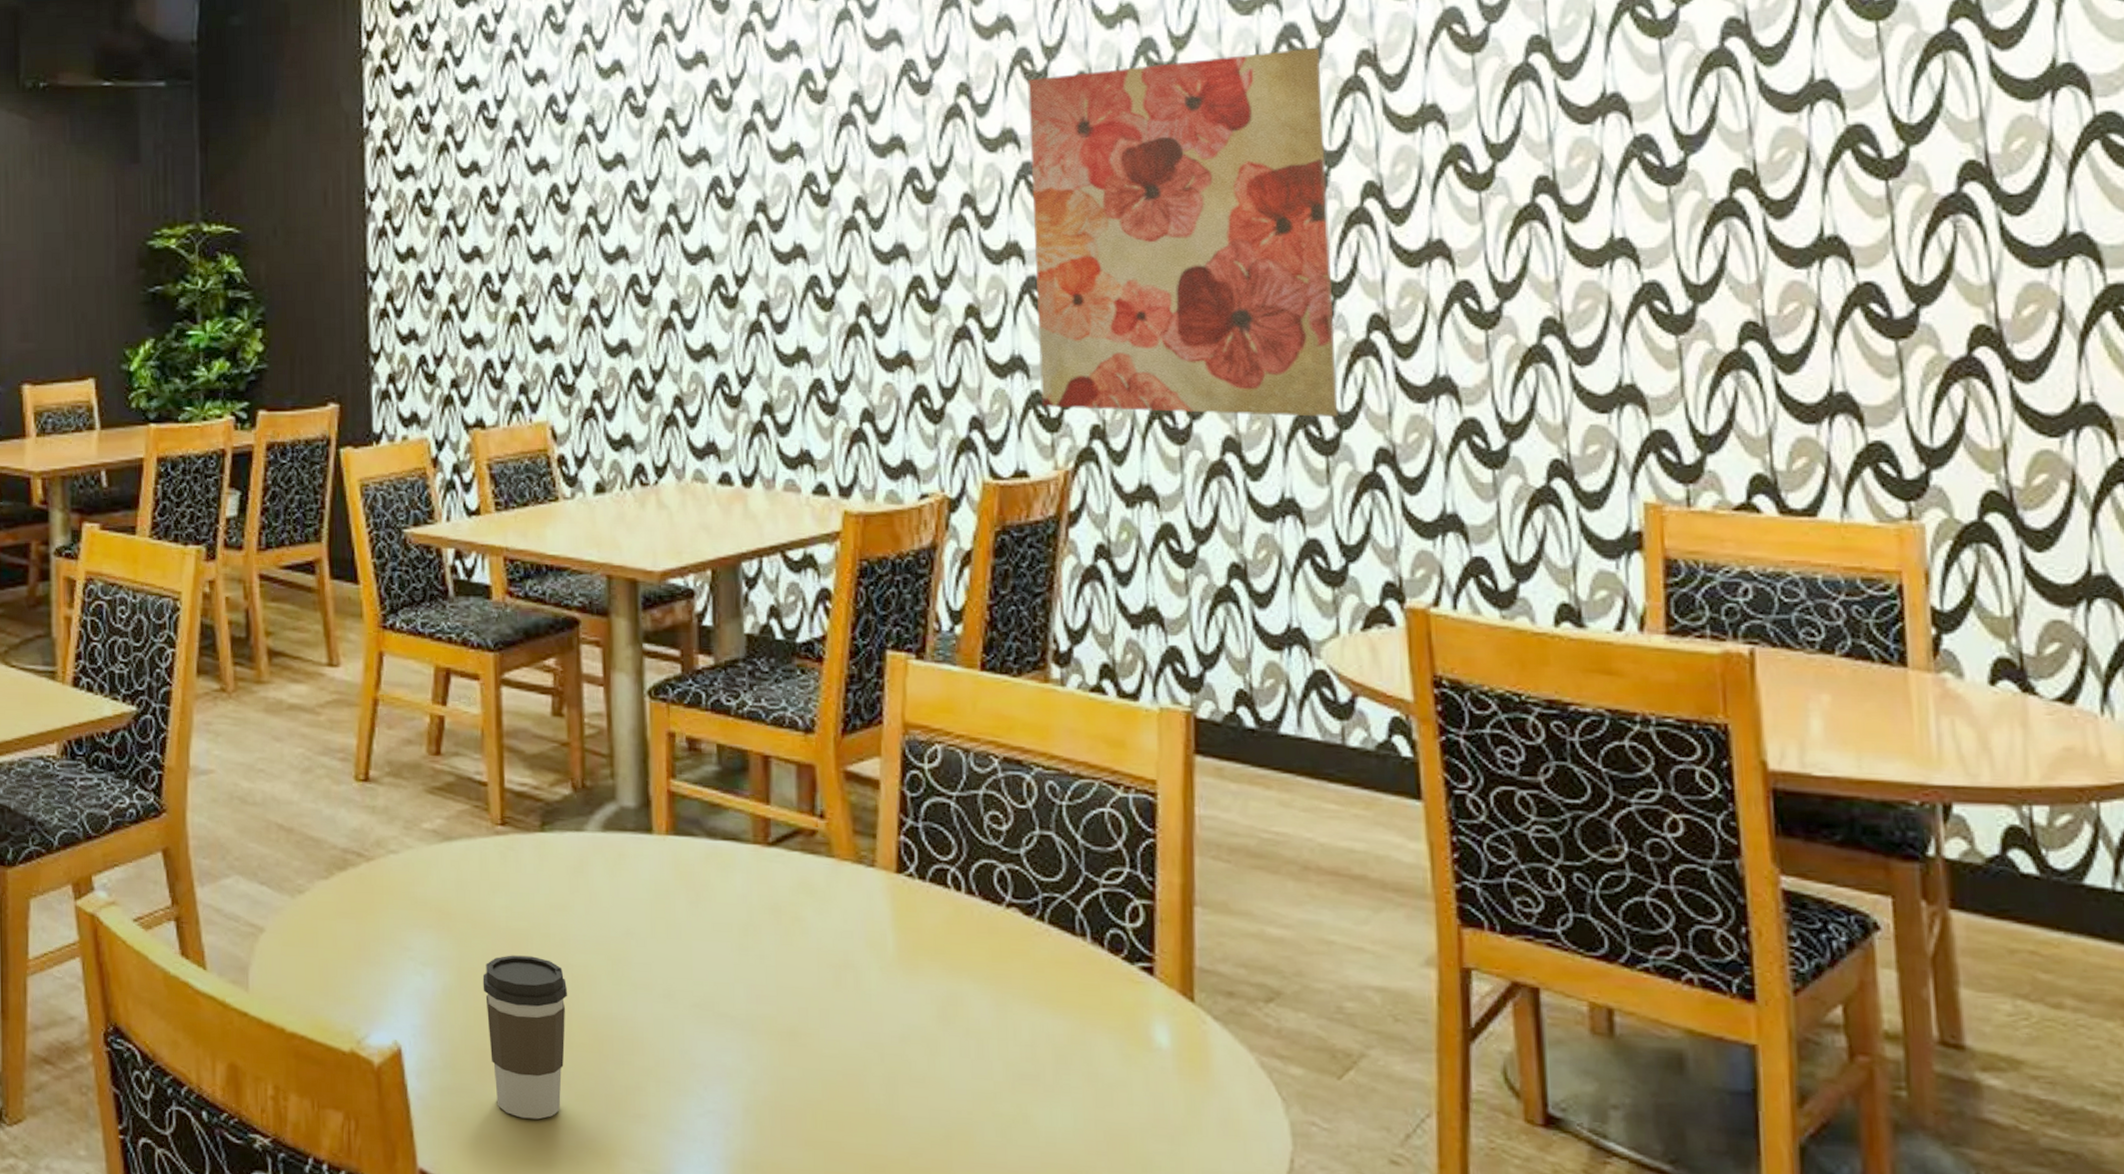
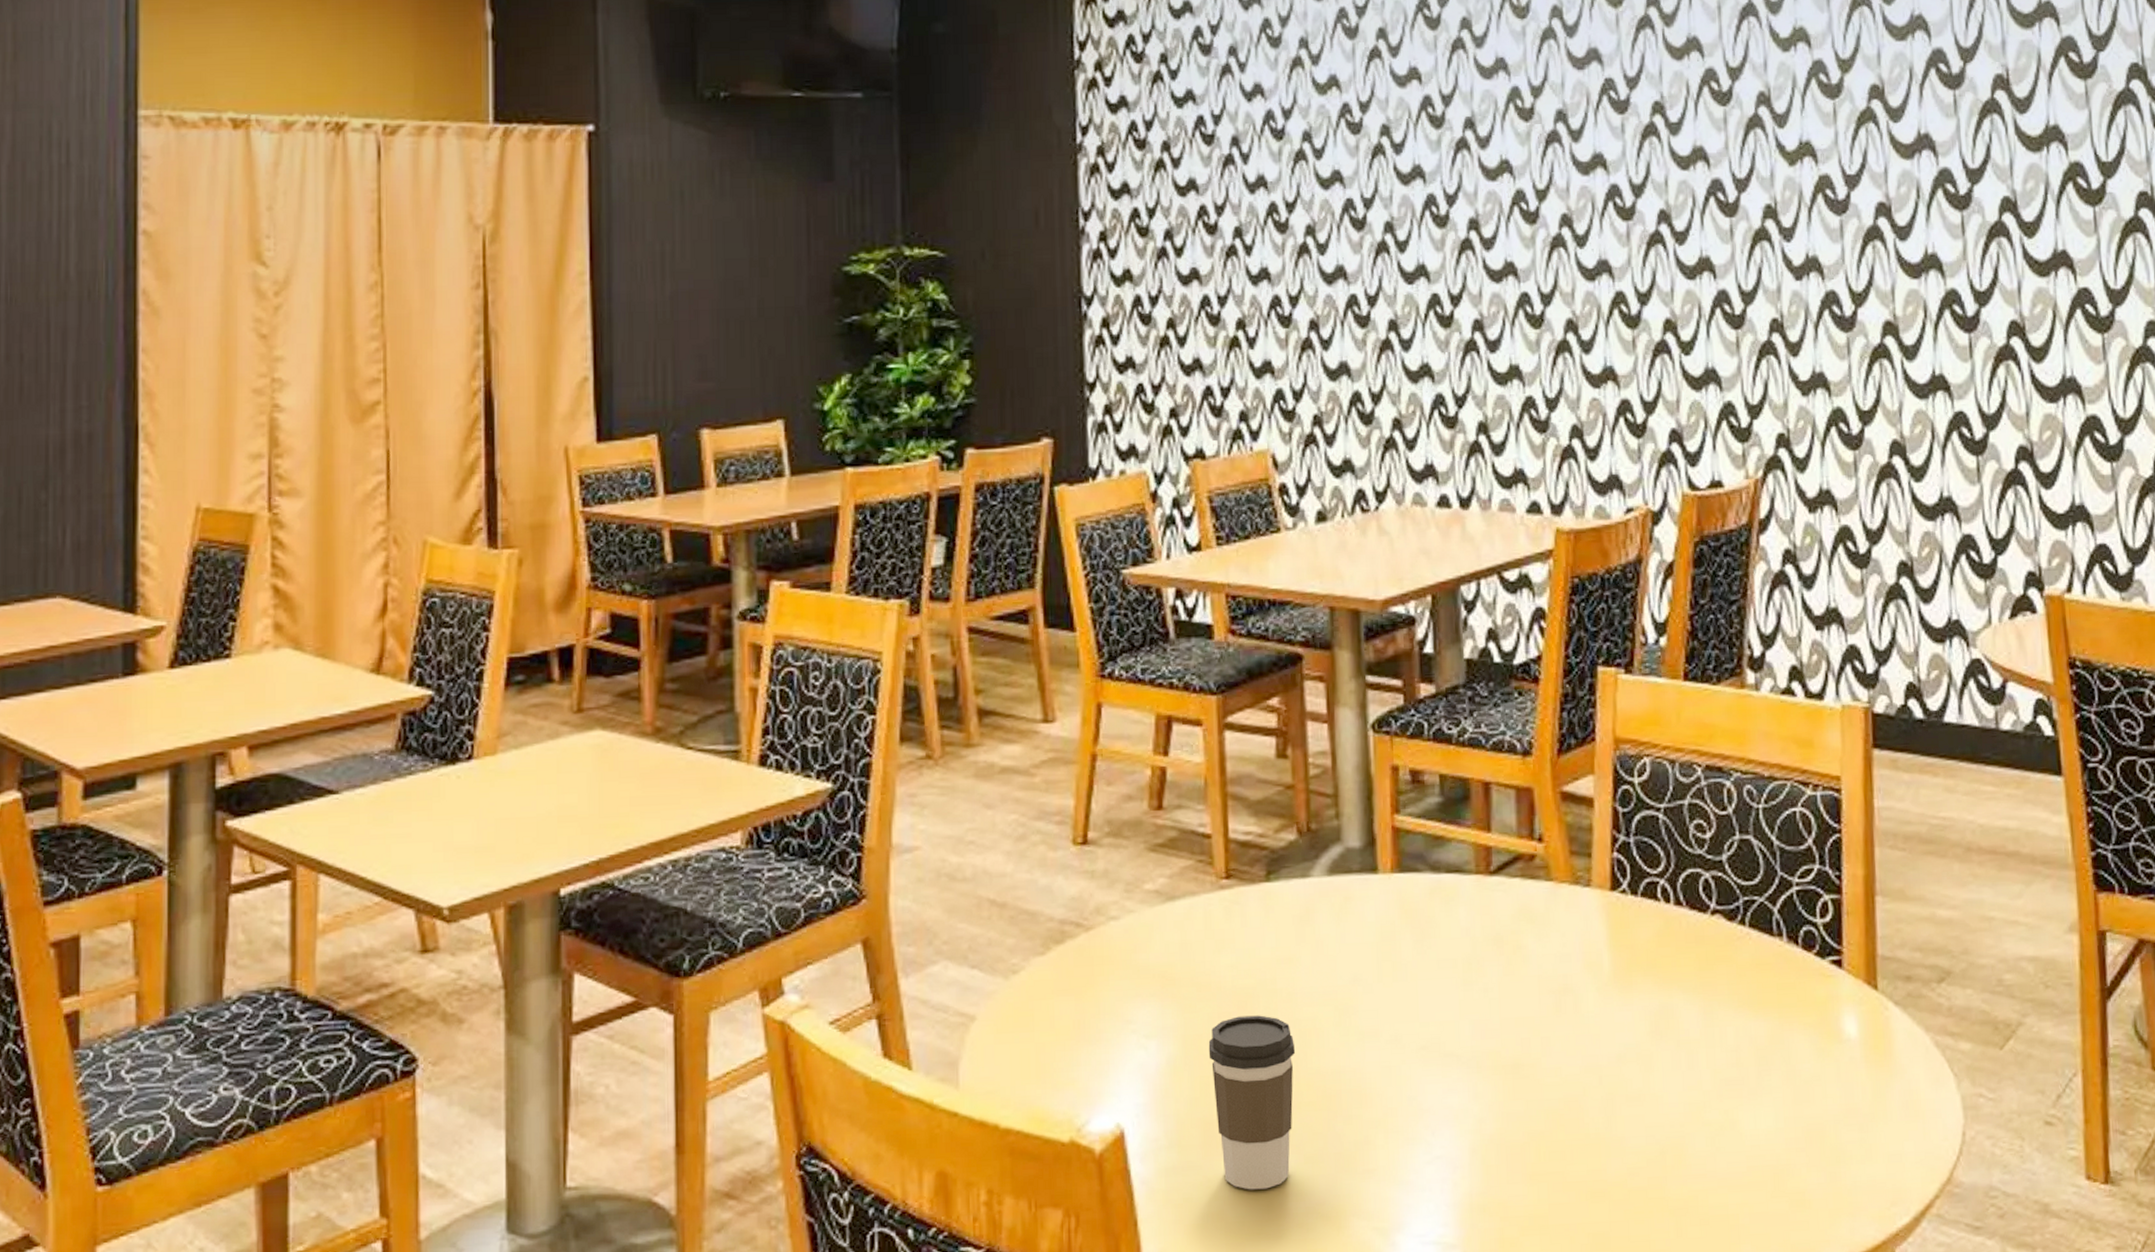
wall art: present [1027,47,1339,418] -> none [1715,71,1986,420]

